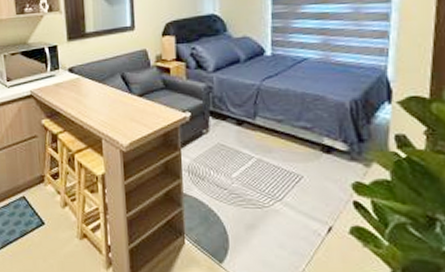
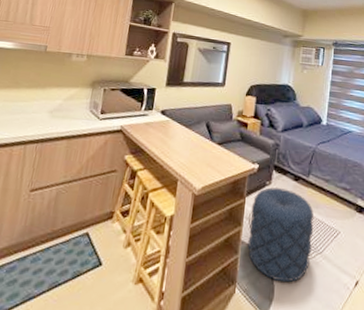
pouf: none [189,135,269,232] -> present [247,187,314,283]

